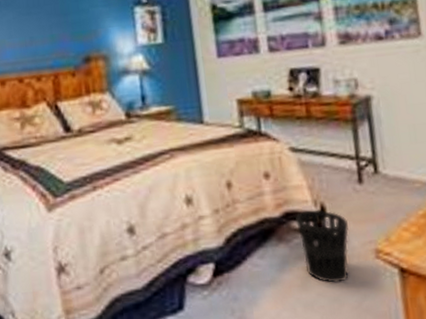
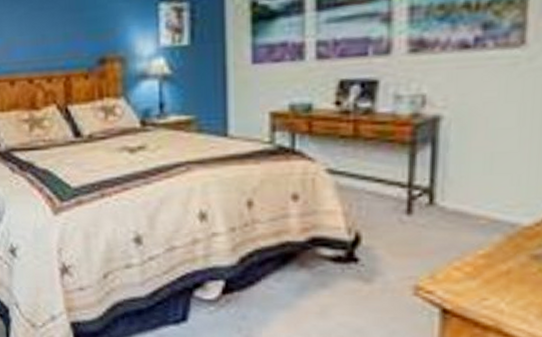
wastebasket: present [295,209,349,283] -> none [322,238,385,315]

